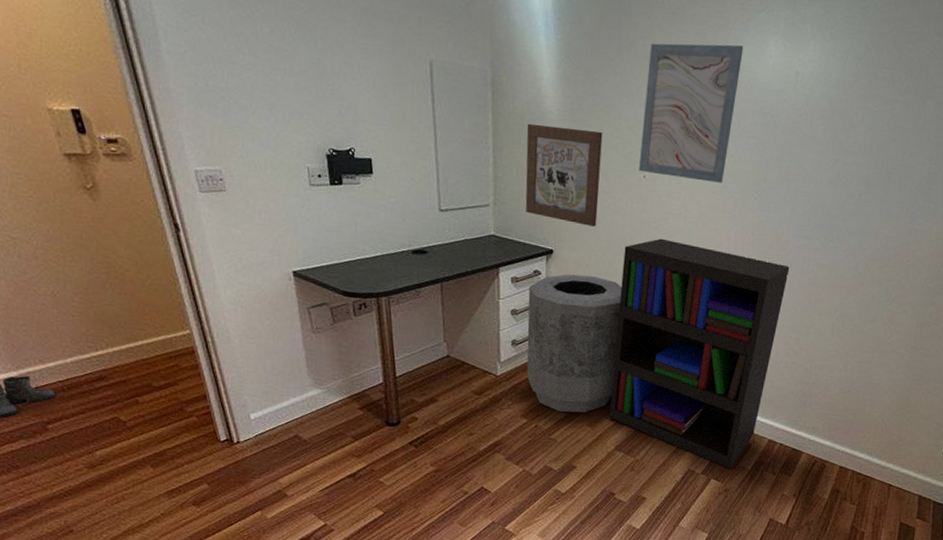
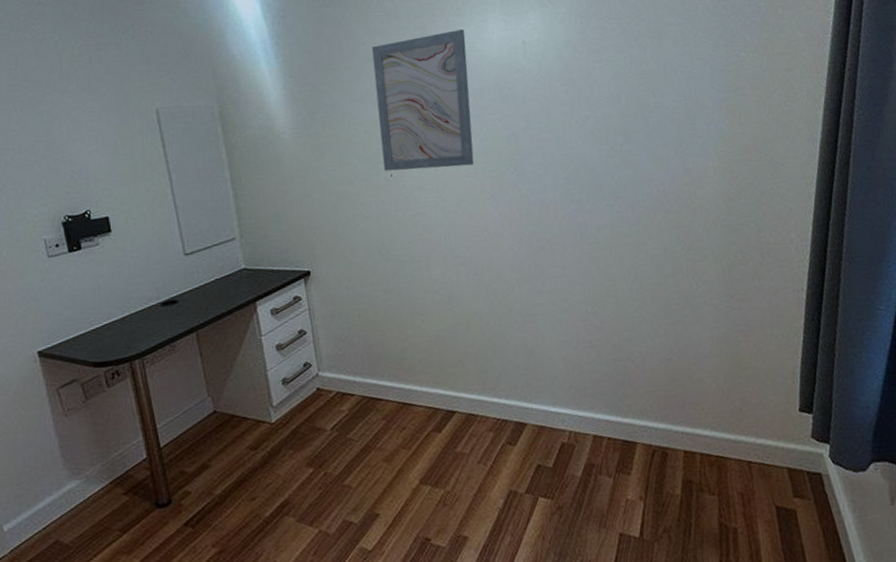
wall art: present [525,123,603,227] -> none [262,140,351,239]
trash can: present [526,274,622,413] -> none [291,289,404,451]
bookshelf: present [609,238,790,470] -> none [385,234,575,481]

